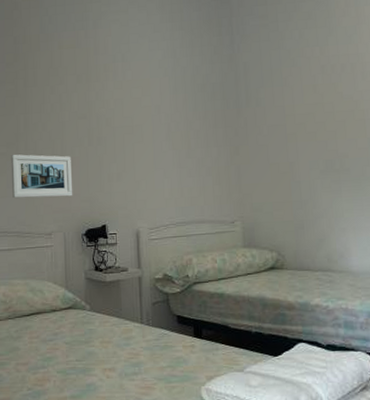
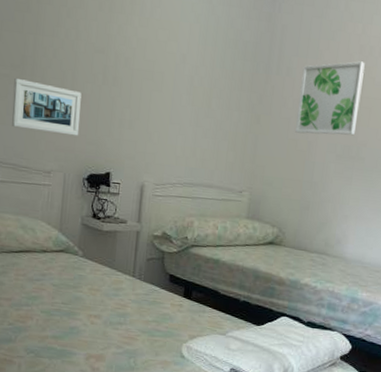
wall art: none [271,80,334,157] -> present [295,61,365,136]

